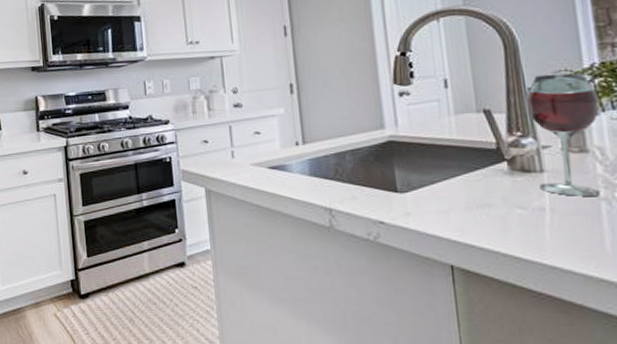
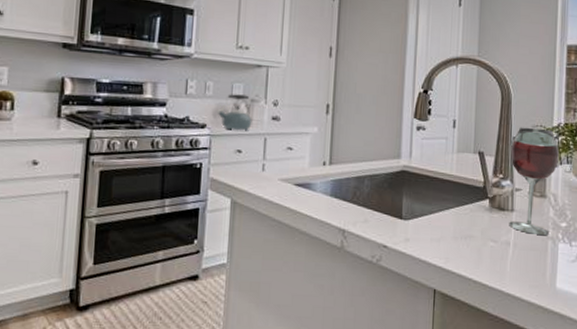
kettle: none [177,87,214,123] -> present [217,94,252,131]

